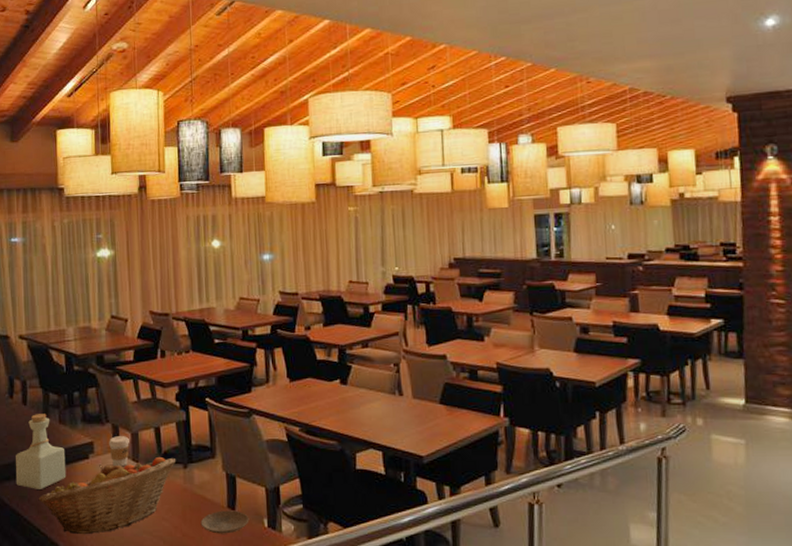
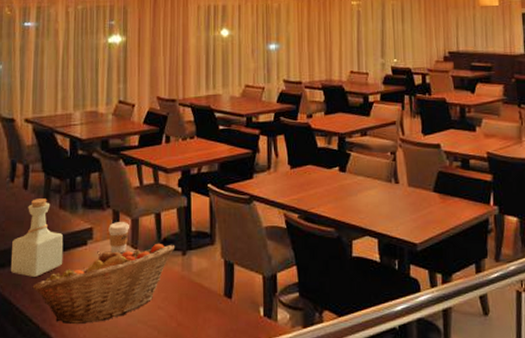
plate: present [200,510,249,534] -> none [196,299,246,323]

